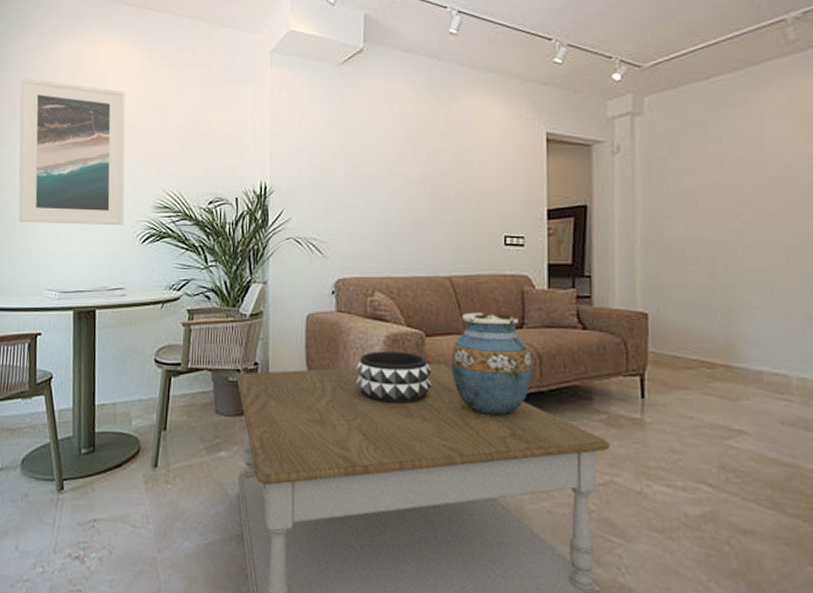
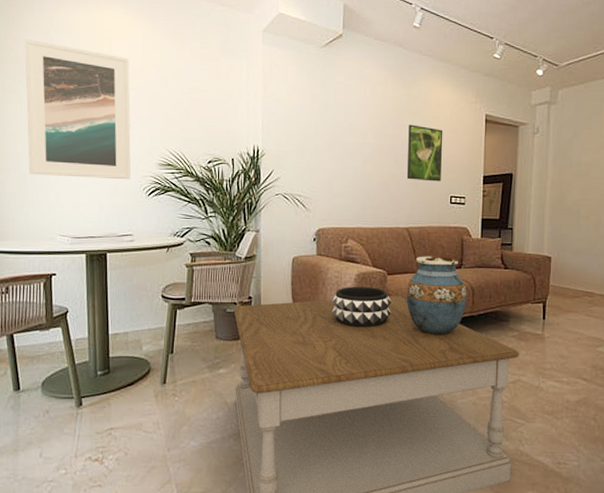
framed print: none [446,149,492,218] -> present [406,124,443,182]

